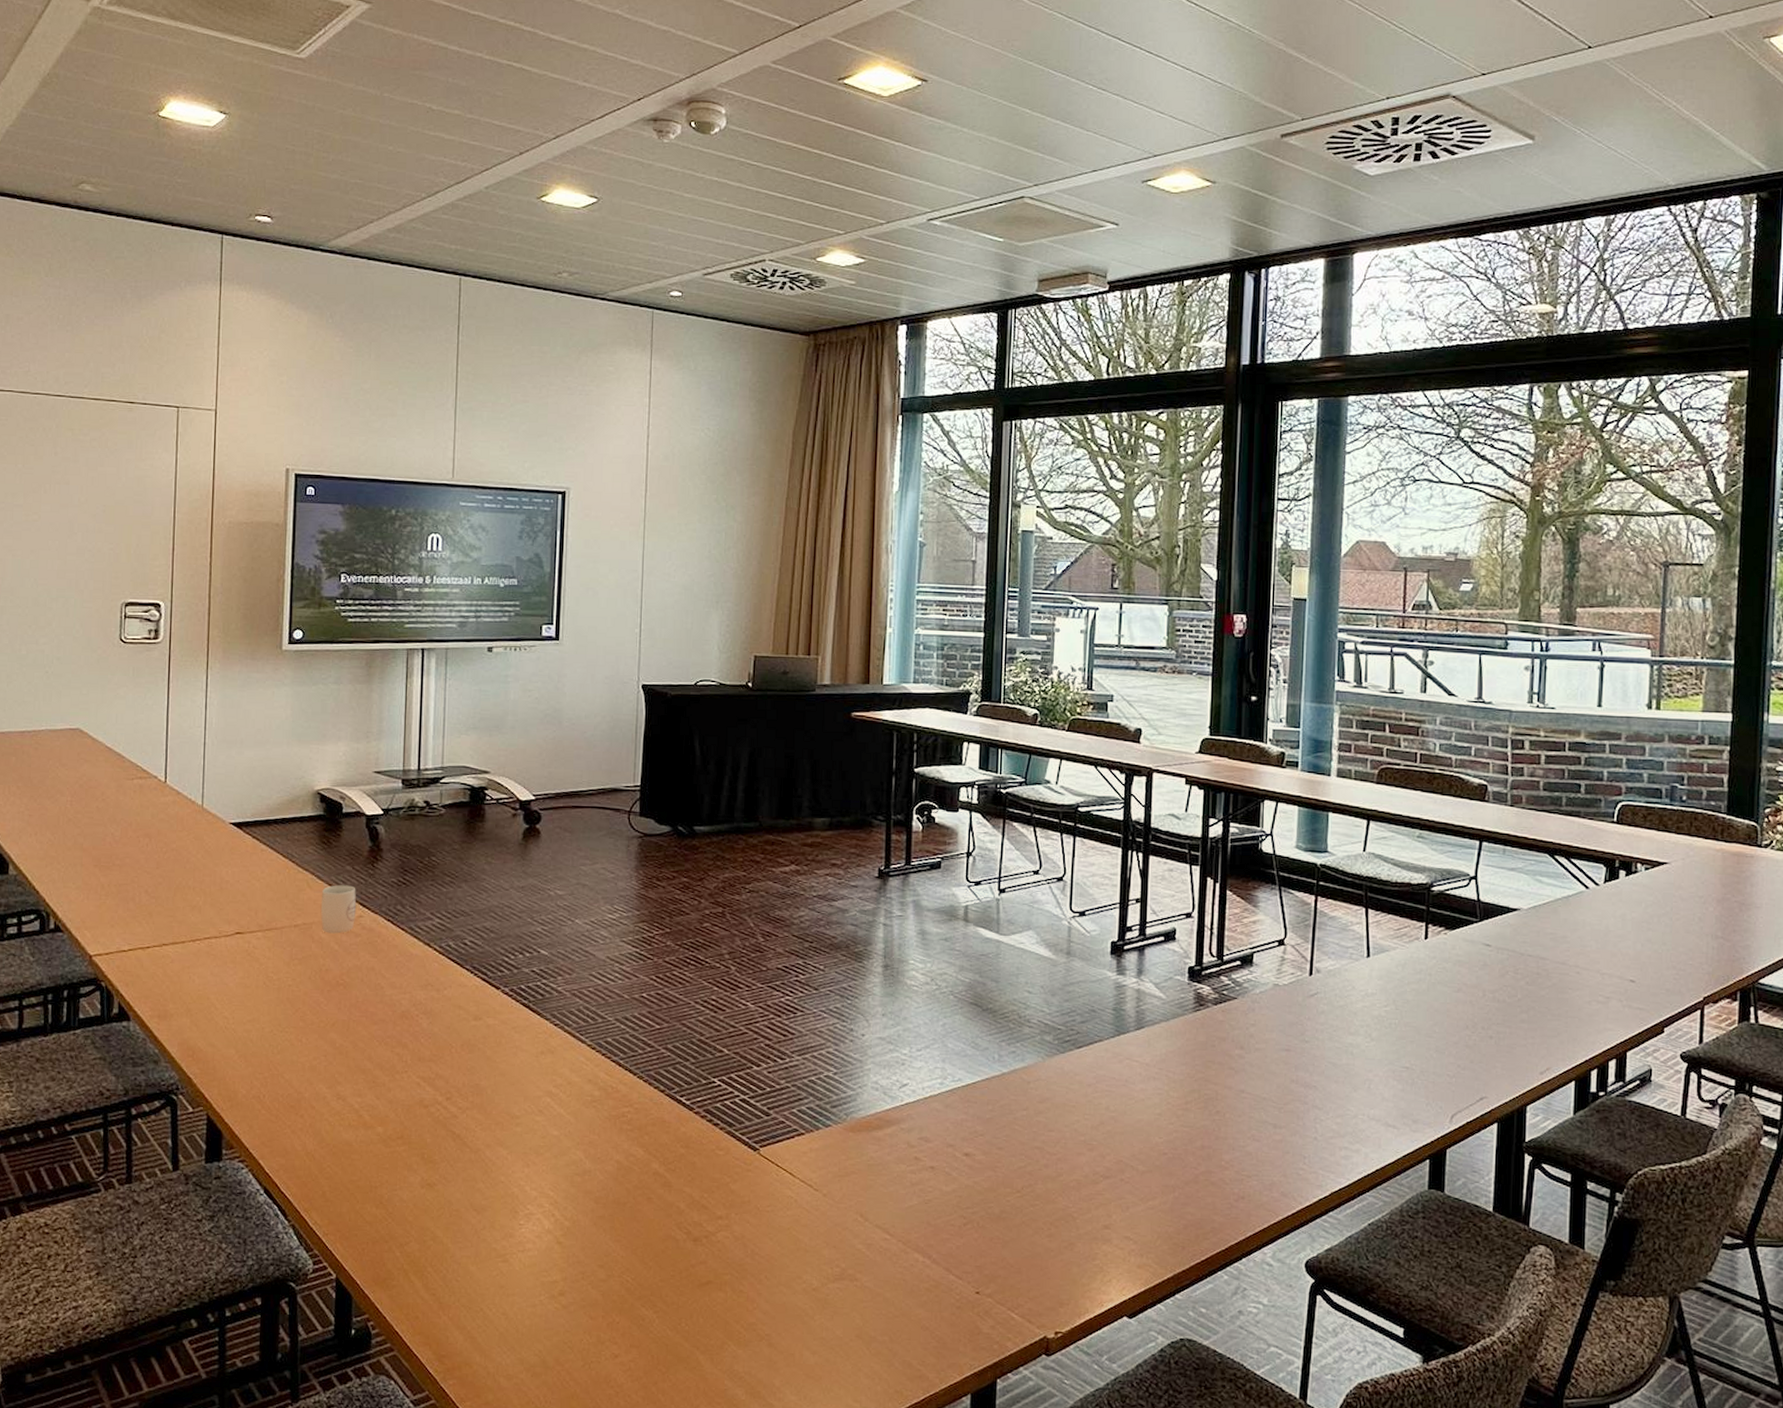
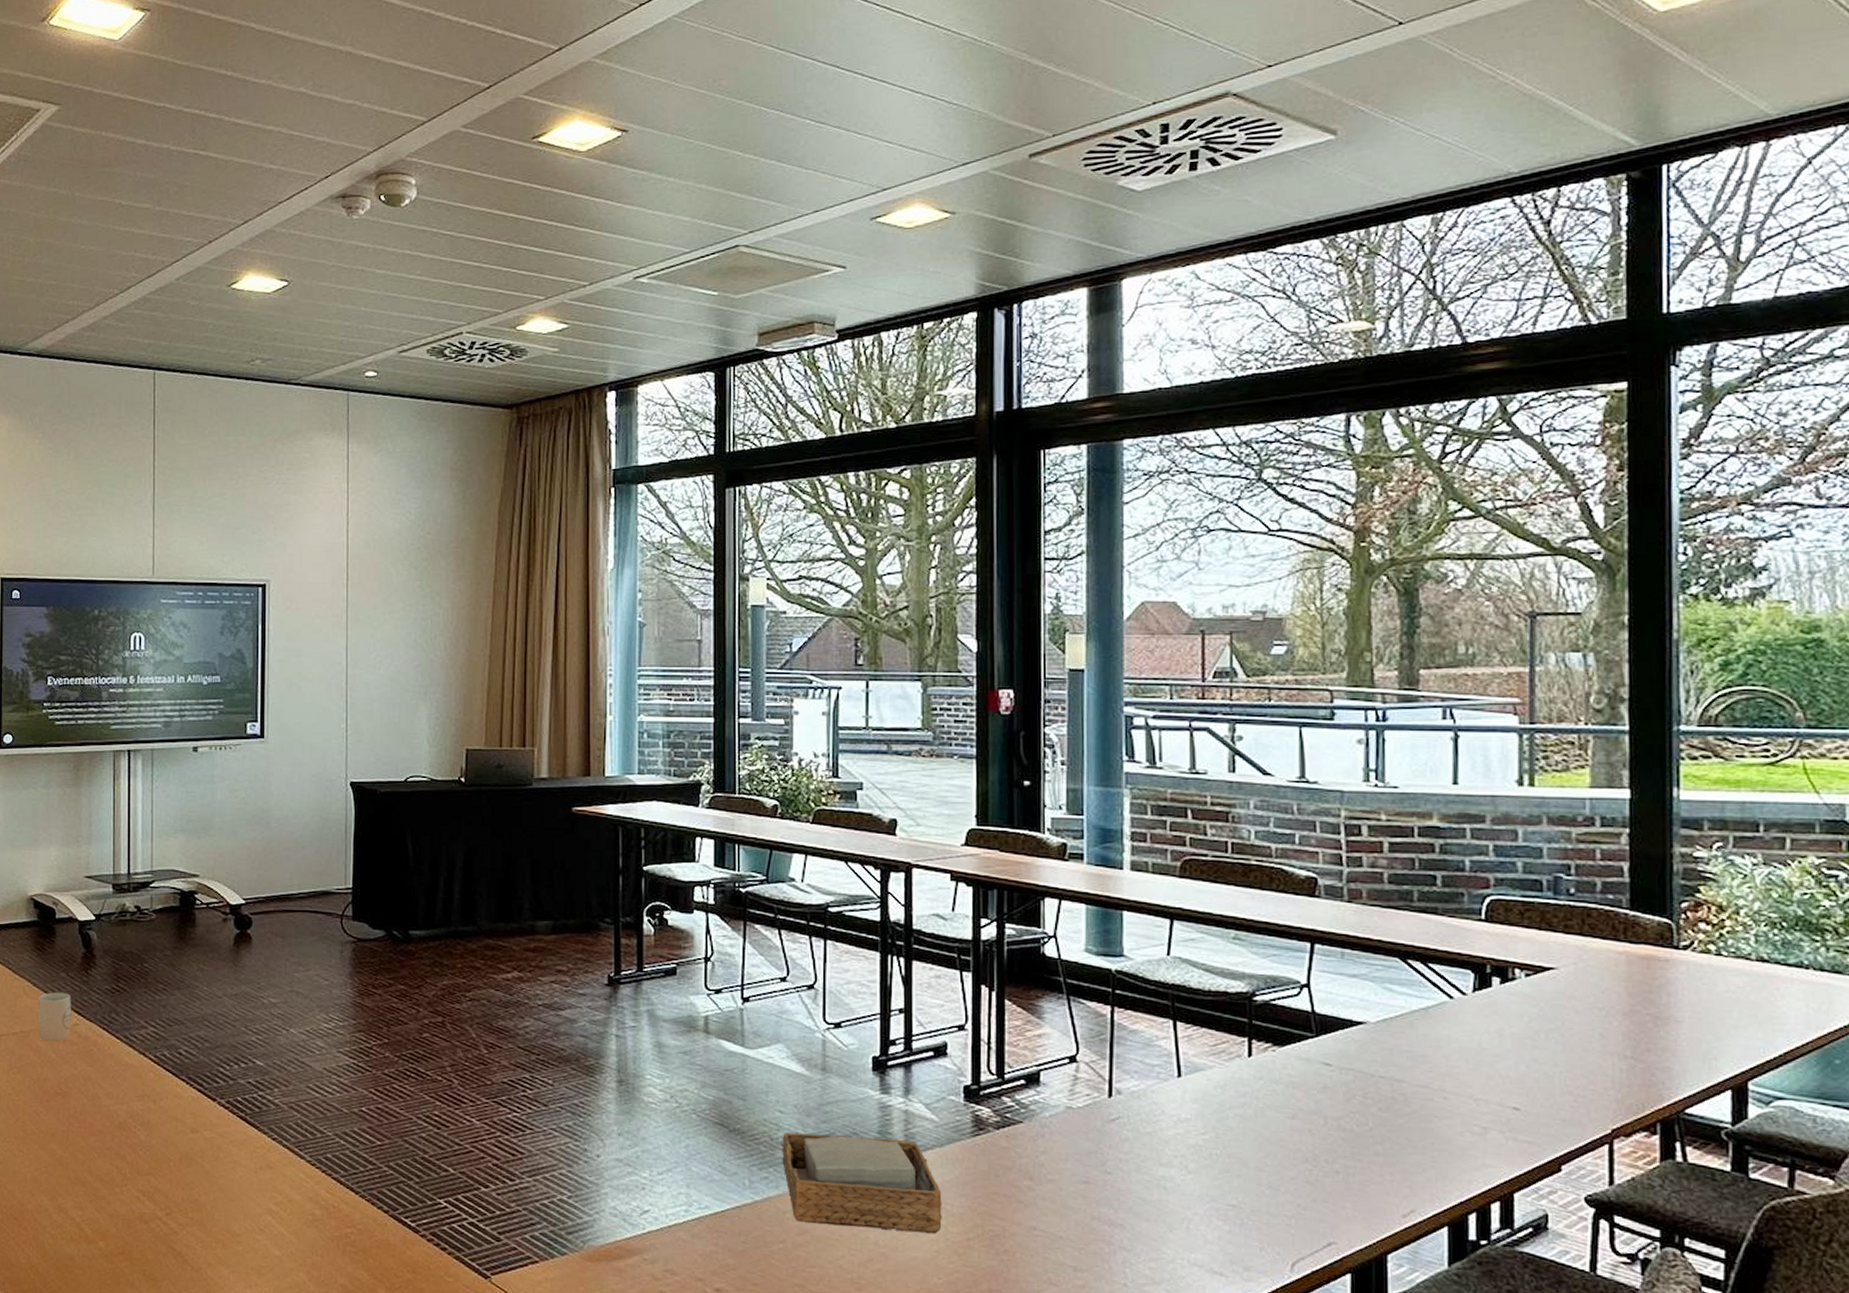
napkin holder: none [1028,1011,1166,1099] -> present [782,1132,942,1234]

